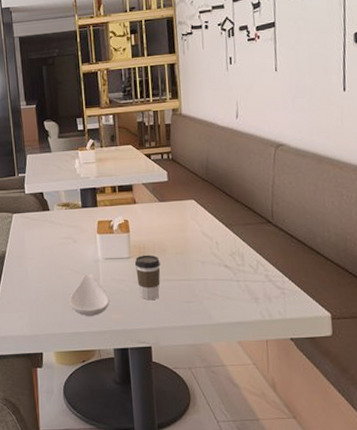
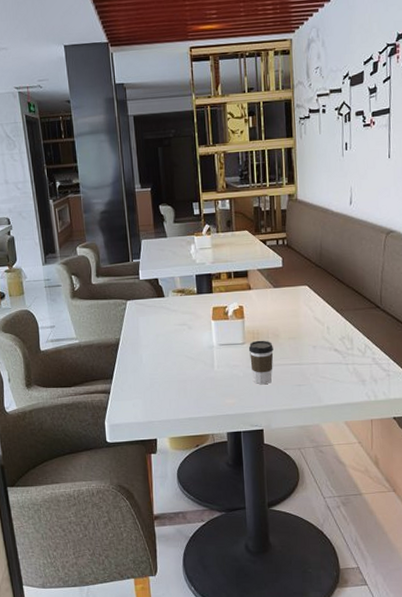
spoon rest: present [69,274,110,316] -> none [183,360,223,402]

